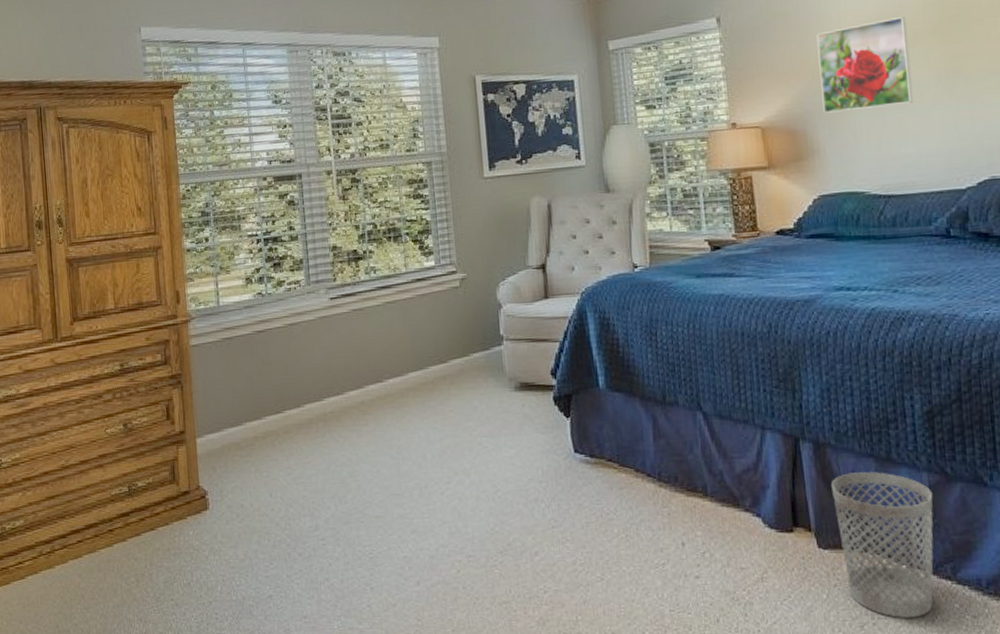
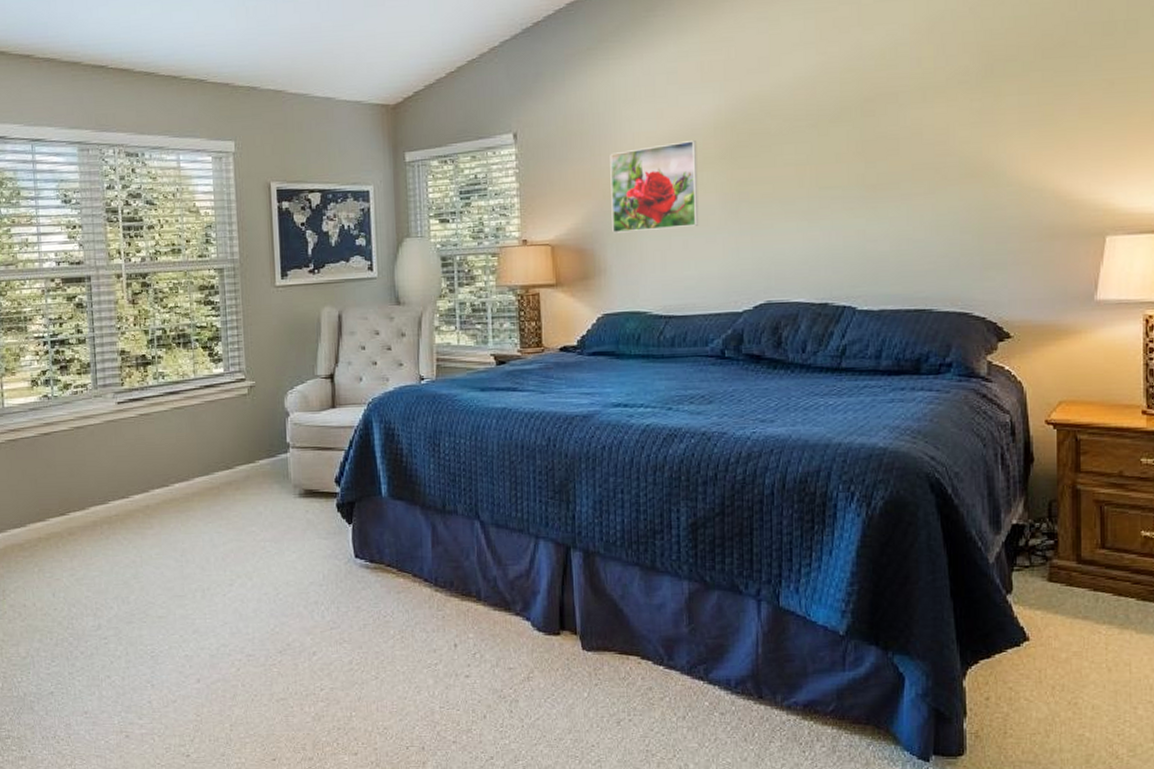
wastebasket: present [831,472,934,618] -> none [598,580,692,715]

